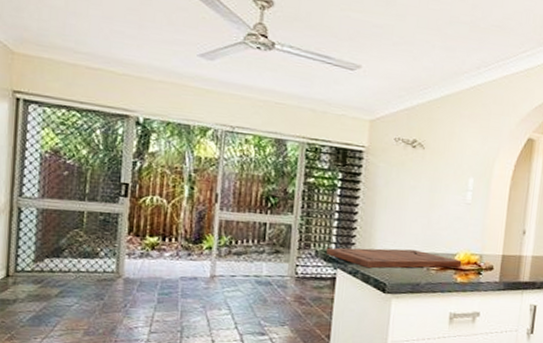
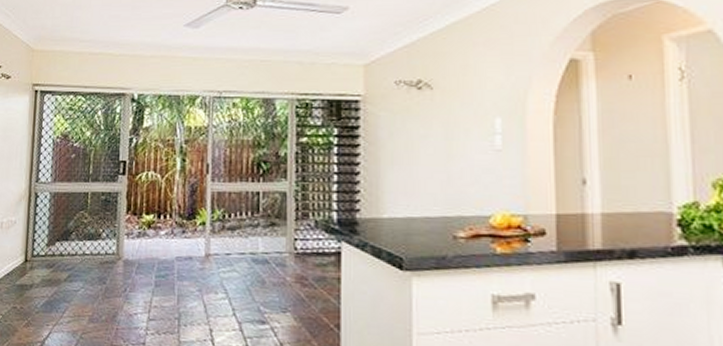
cutting board: present [326,247,462,269] -> none [328,212,500,240]

